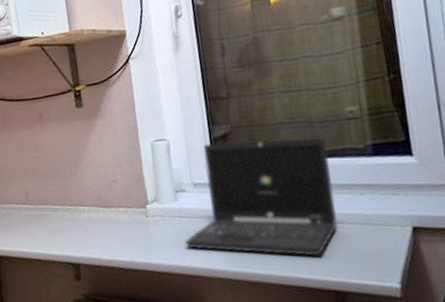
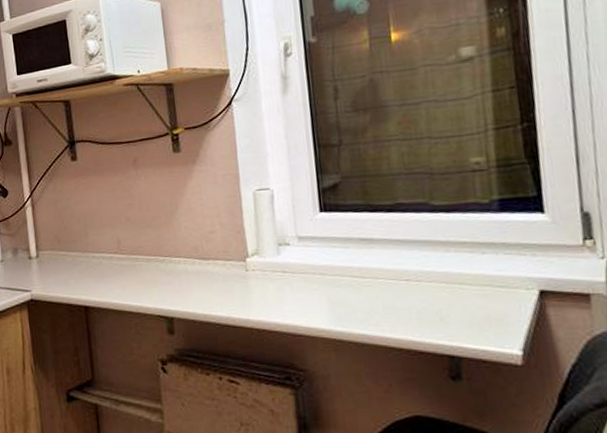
laptop: present [184,137,338,258] -> none [286,190,456,320]

